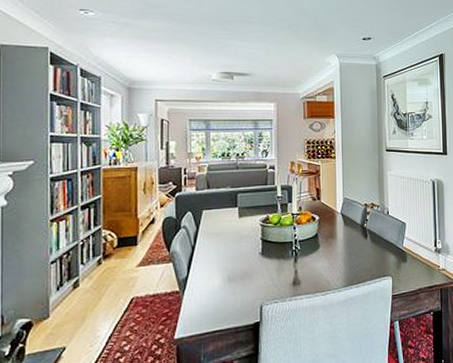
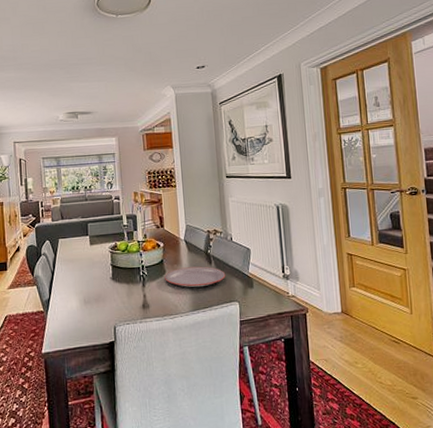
plate: none [318,240,381,263] -> present [164,266,226,288]

